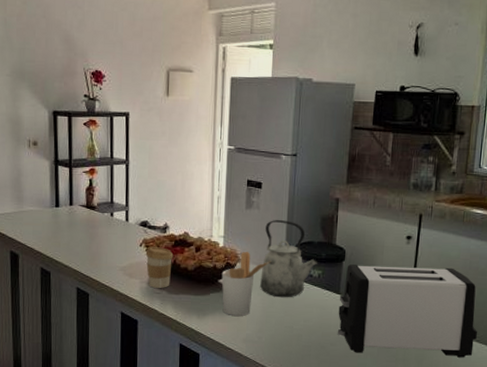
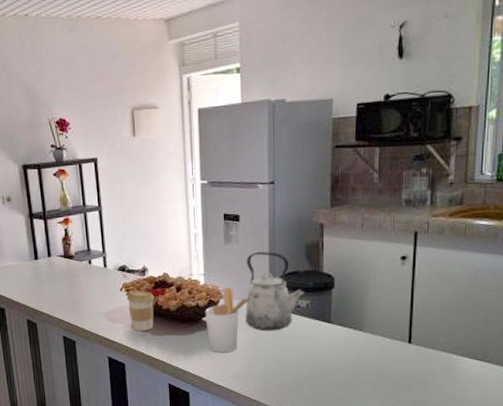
toaster: present [337,264,477,358] -> none [330,286,487,382]

